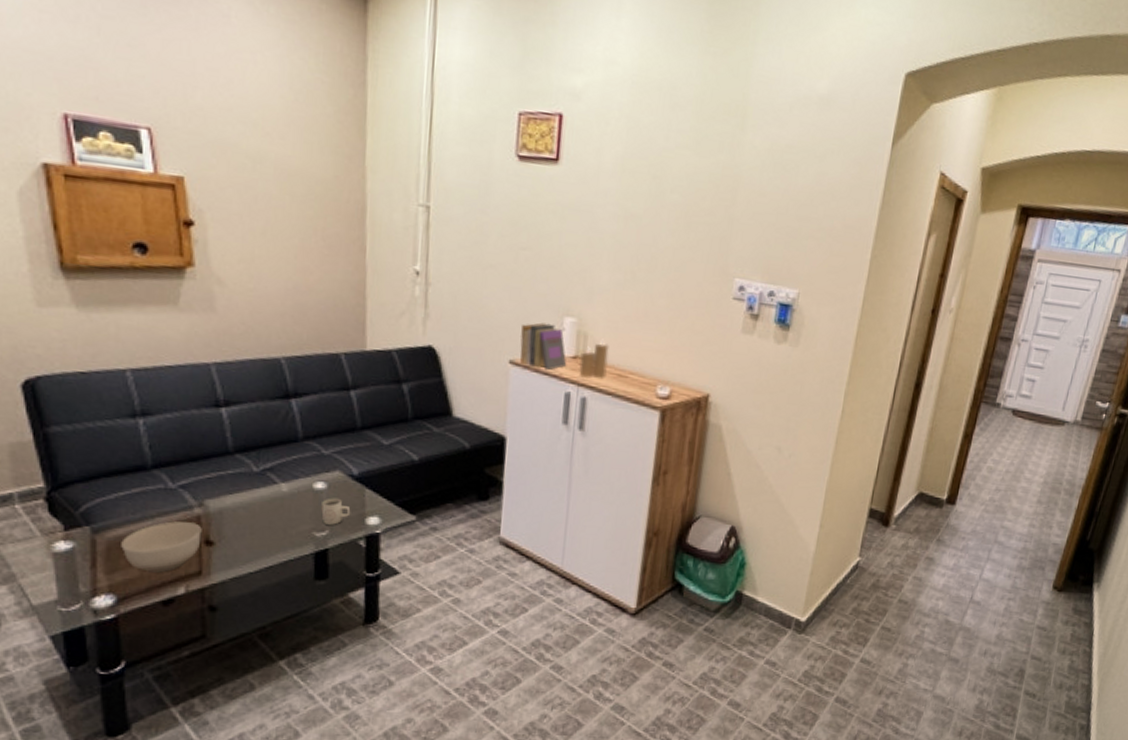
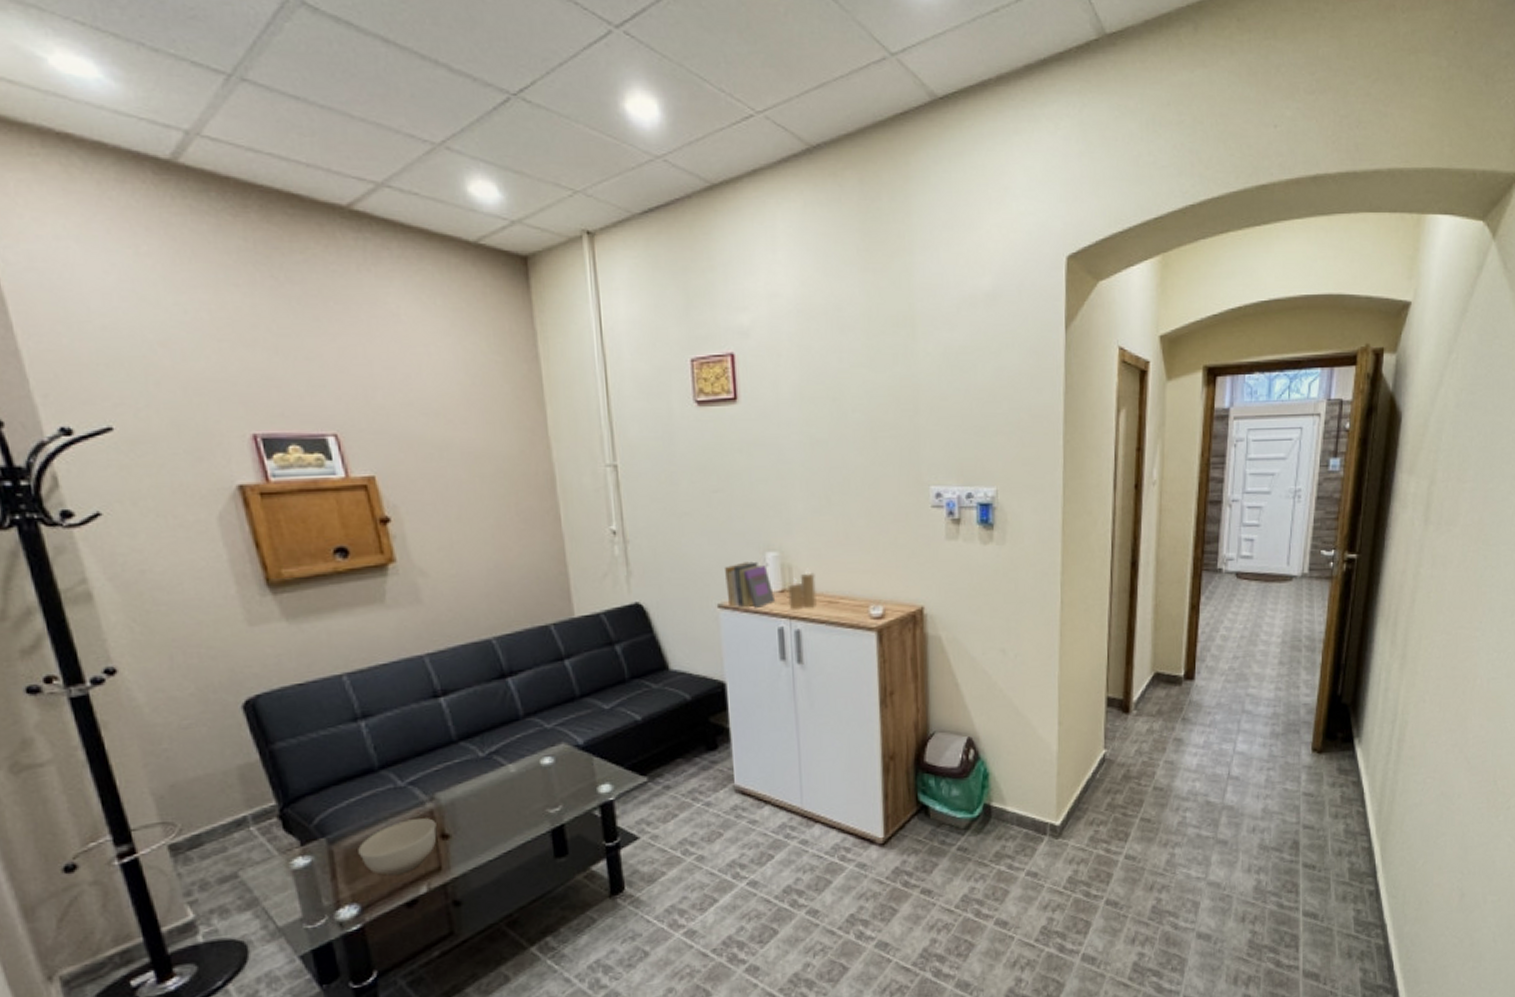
mug: present [321,497,351,526] -> none [551,771,582,801]

